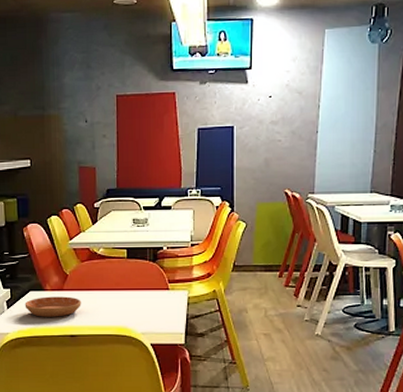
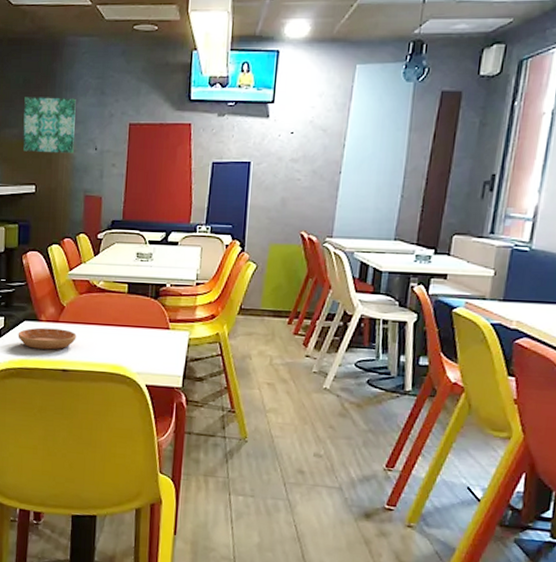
wall art: none [13,73,66,128] -> present [22,97,76,154]

